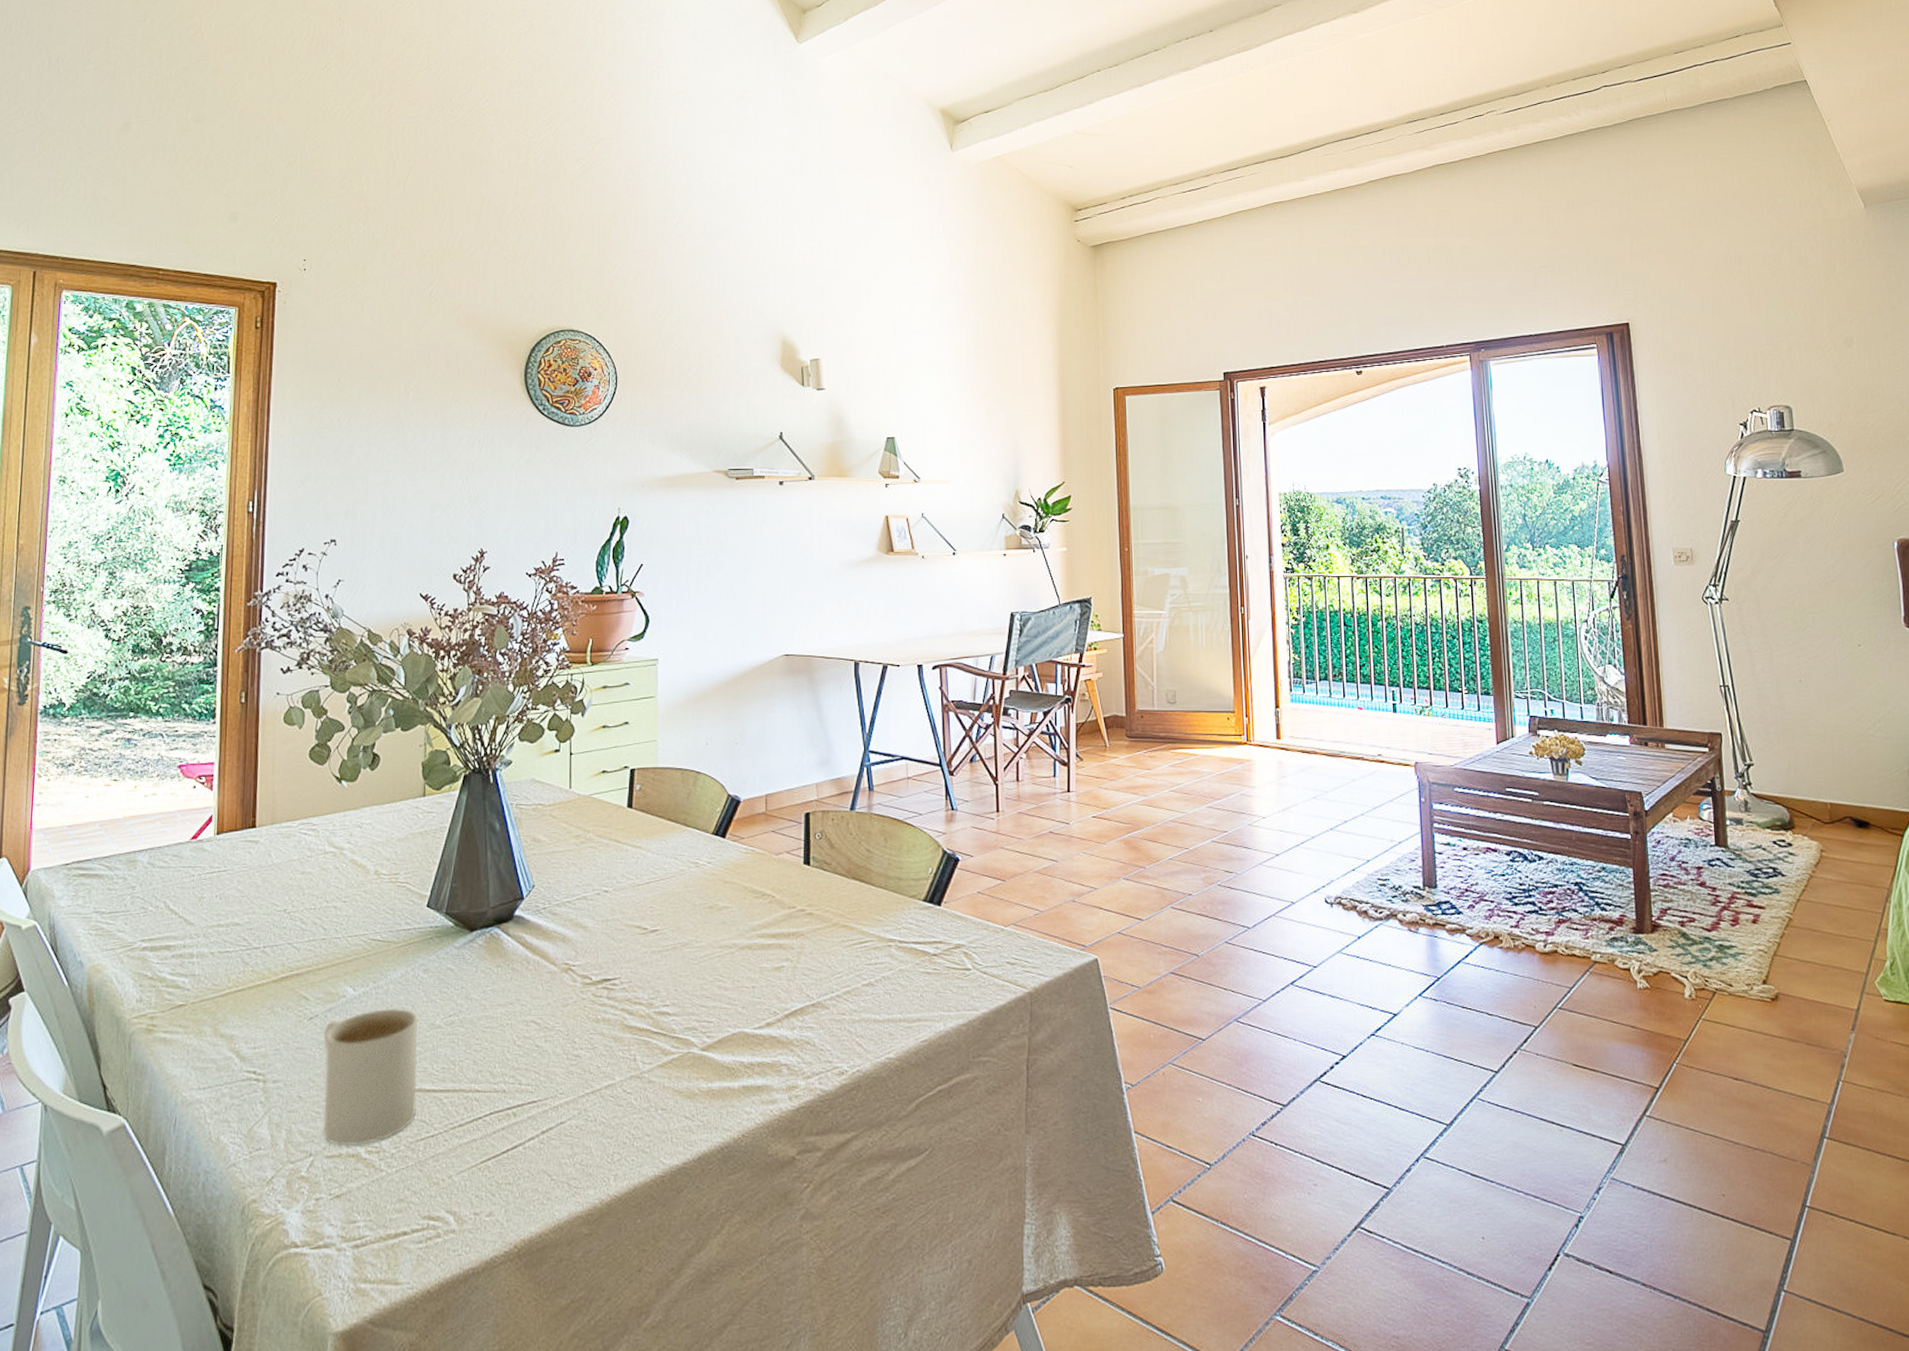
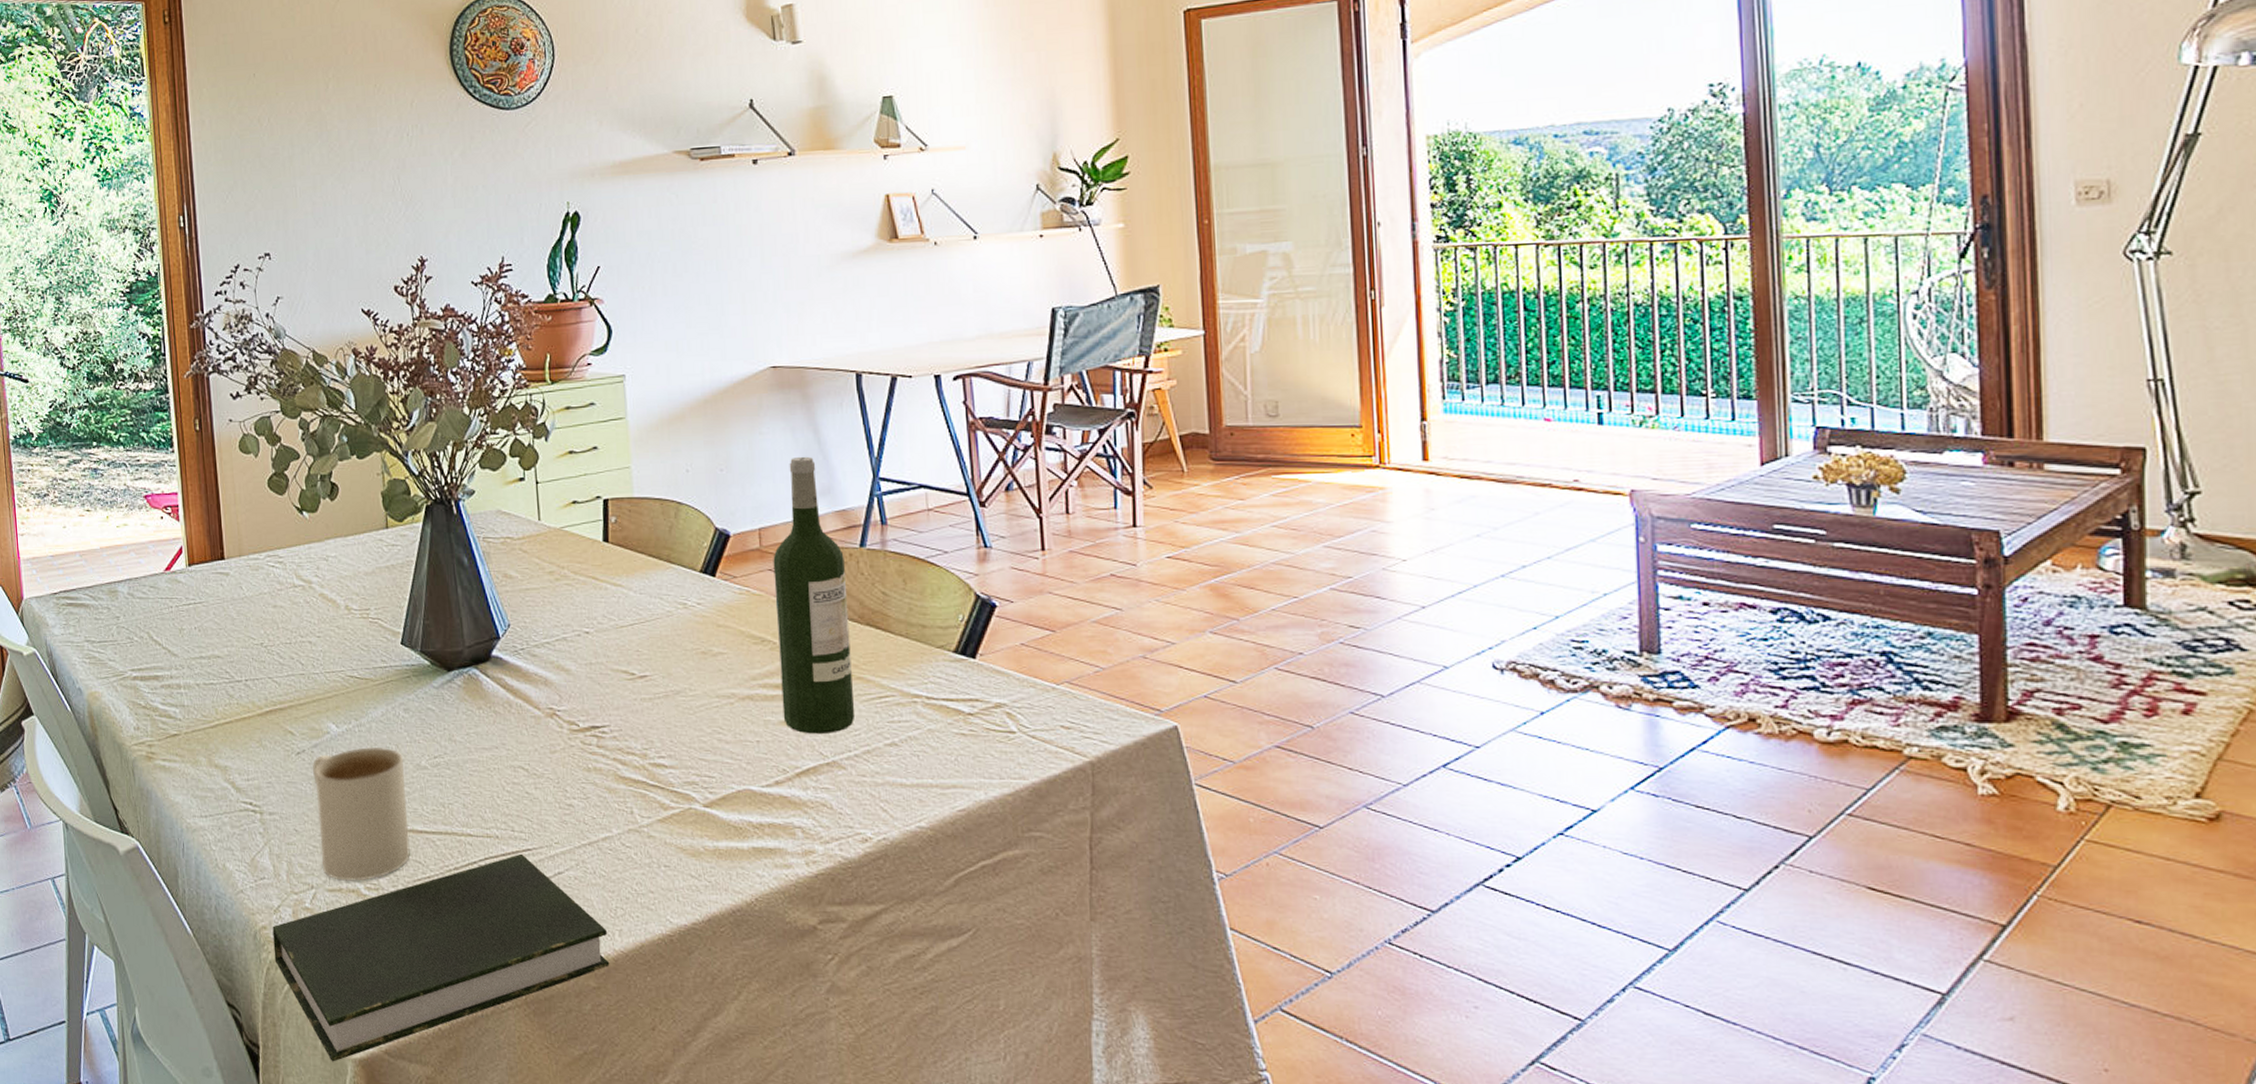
book: none [261,1106,604,1338] -> present [272,853,610,1062]
wine bottle: none [776,732,839,979] -> present [773,456,856,735]

